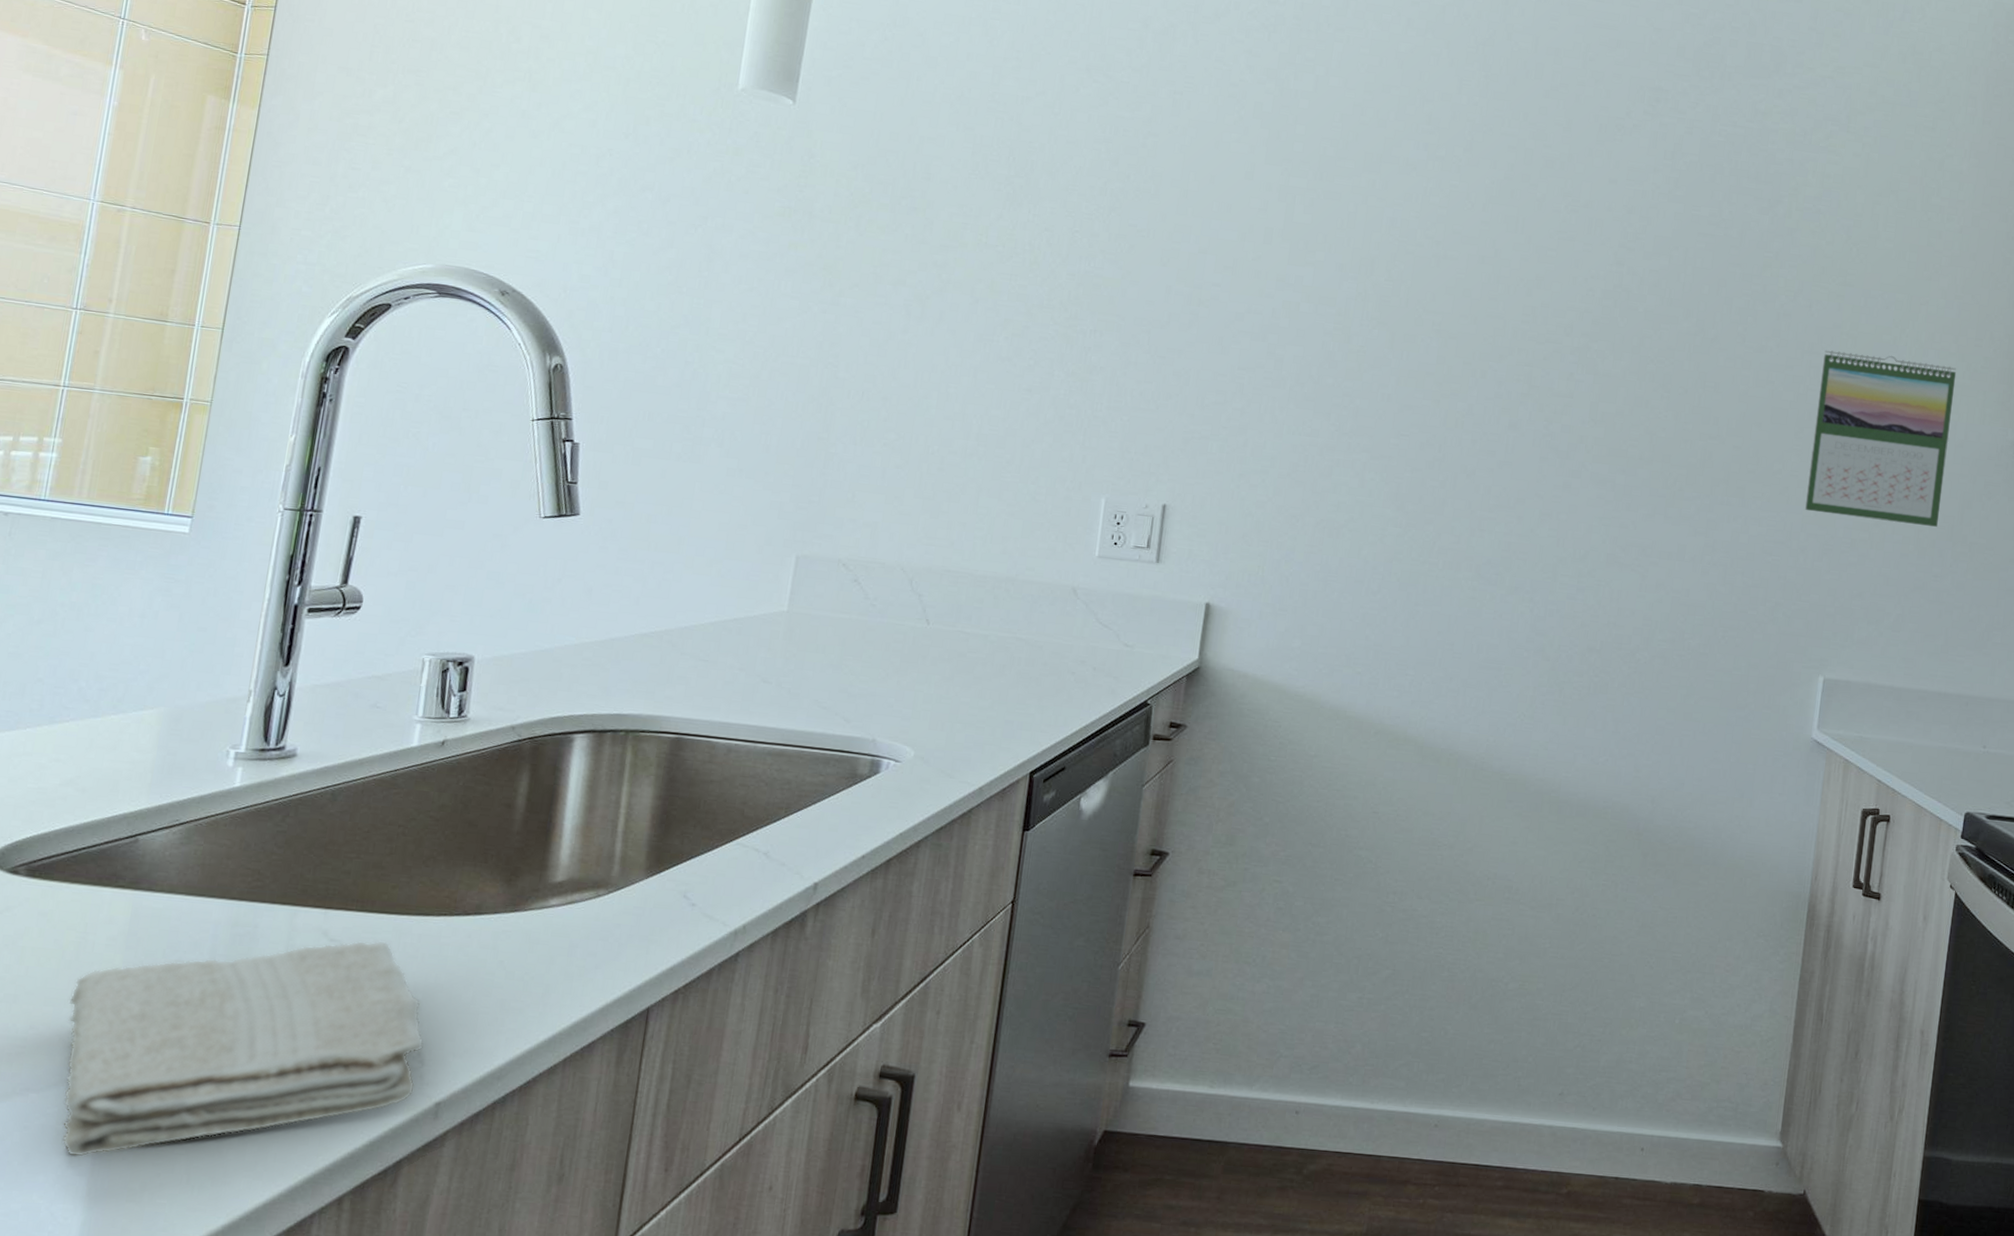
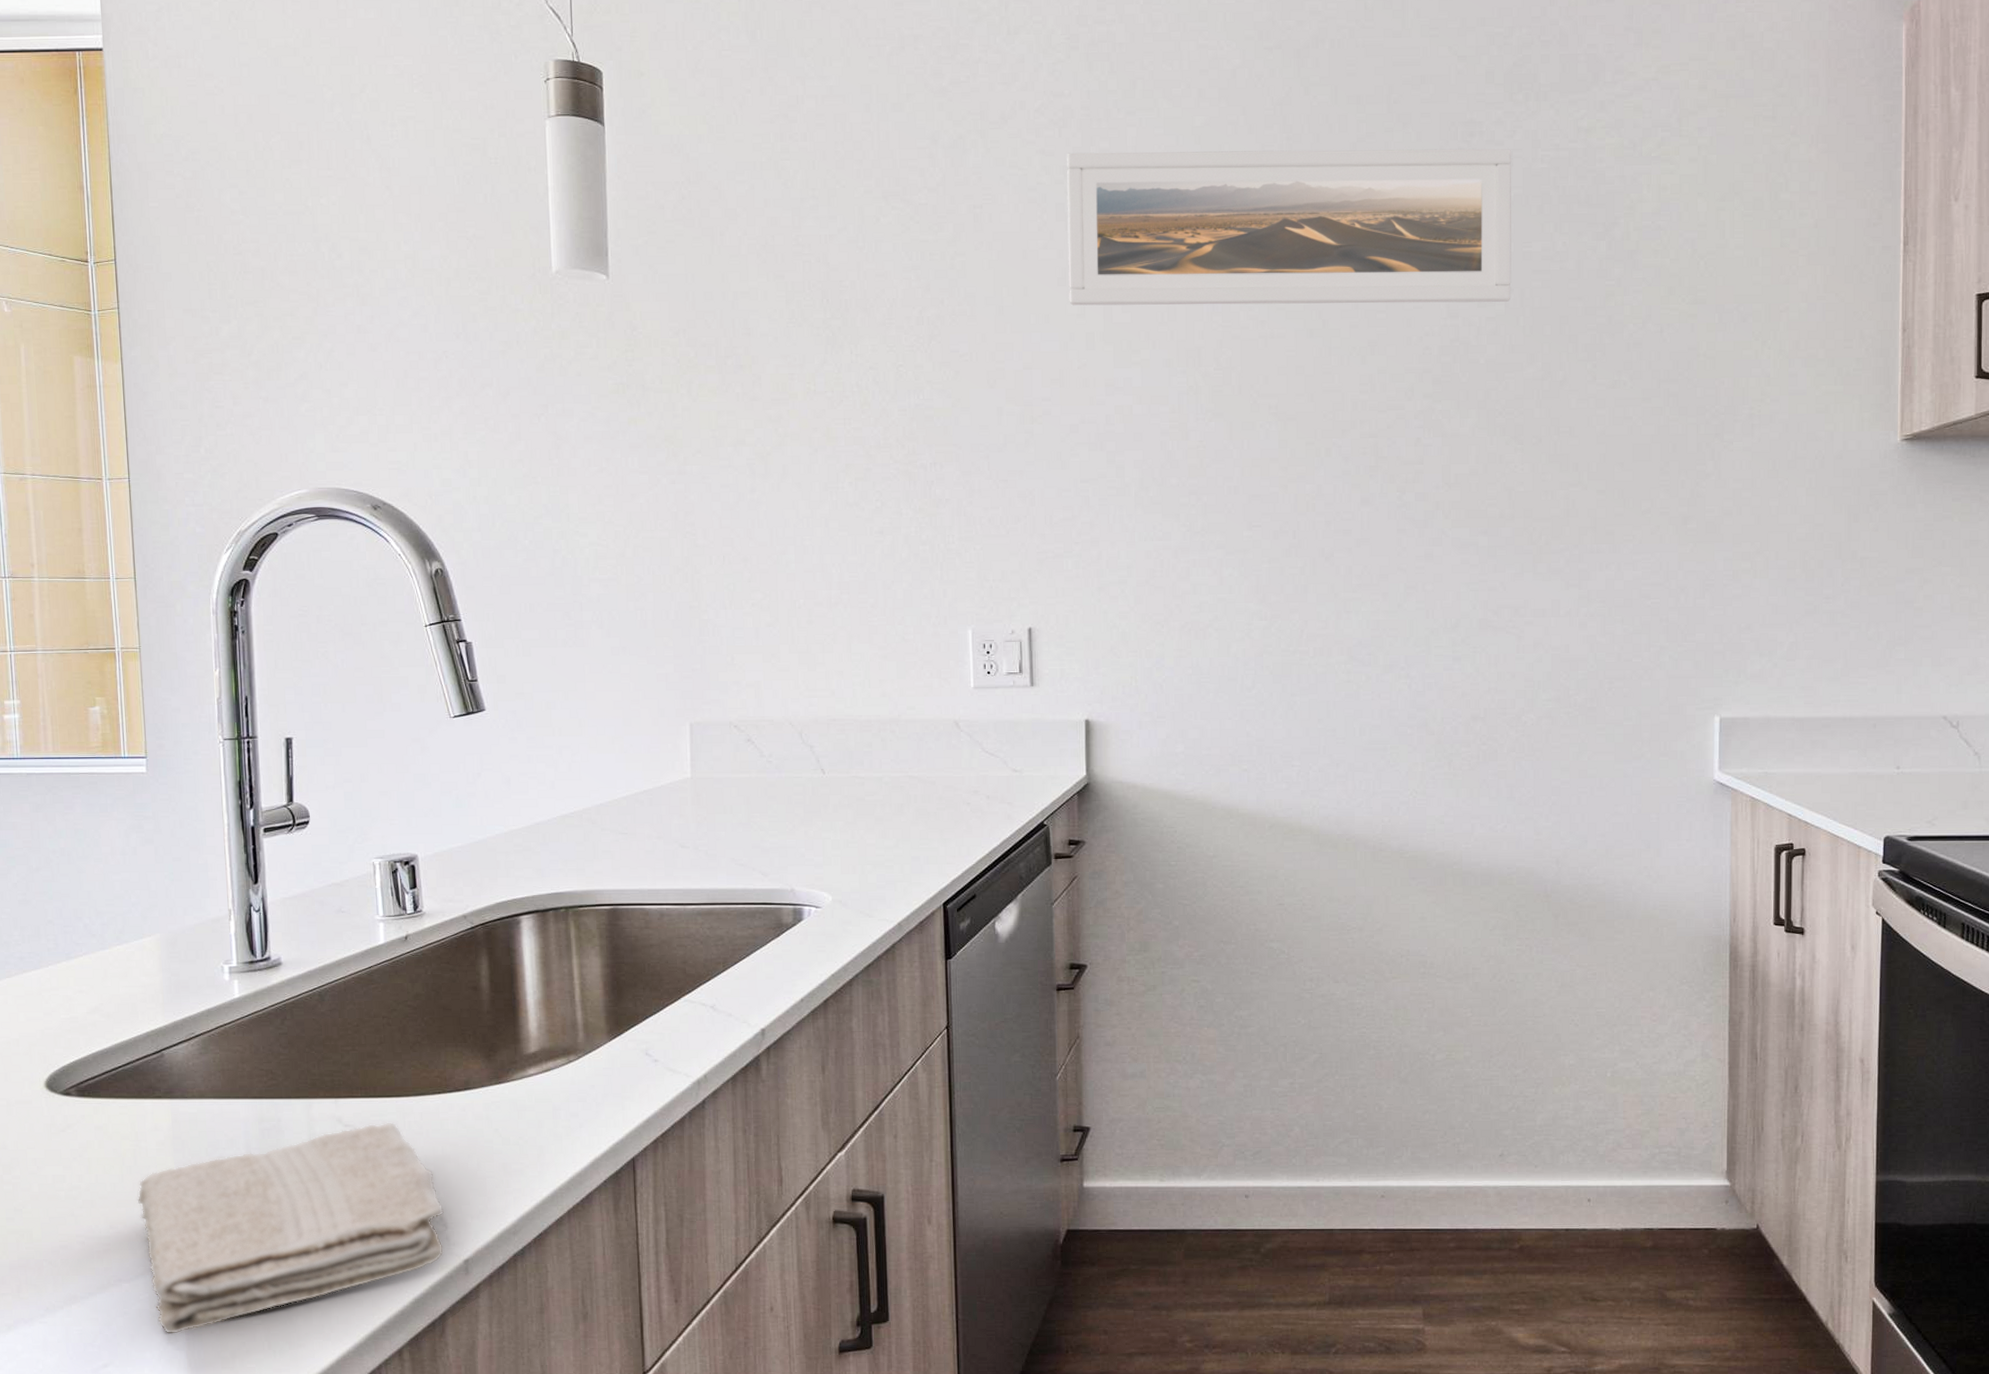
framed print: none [1253,56,1693,258] -> present [1067,148,1512,306]
calendar: present [1805,350,1957,527] -> none [1680,371,1827,548]

